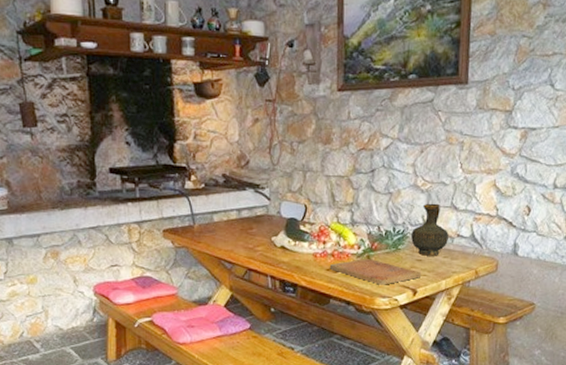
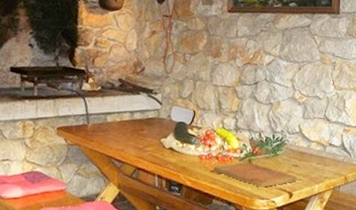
ceramic jug: present [411,203,449,256] -> none [288,114,322,162]

